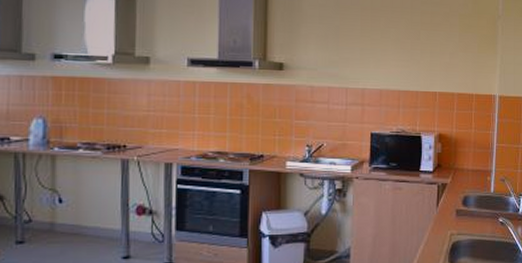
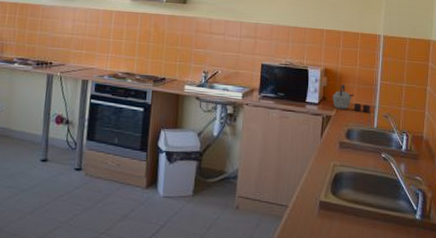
kettle: none [447,149,487,178] -> present [332,84,371,113]

